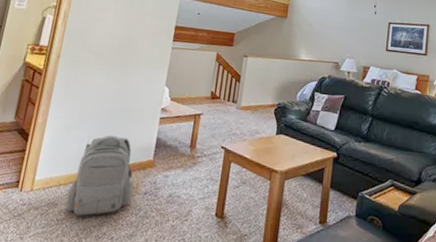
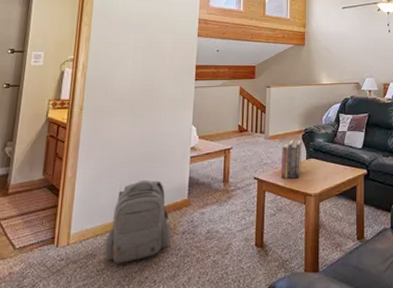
books: none [249,112,274,153] -> present [281,139,302,179]

